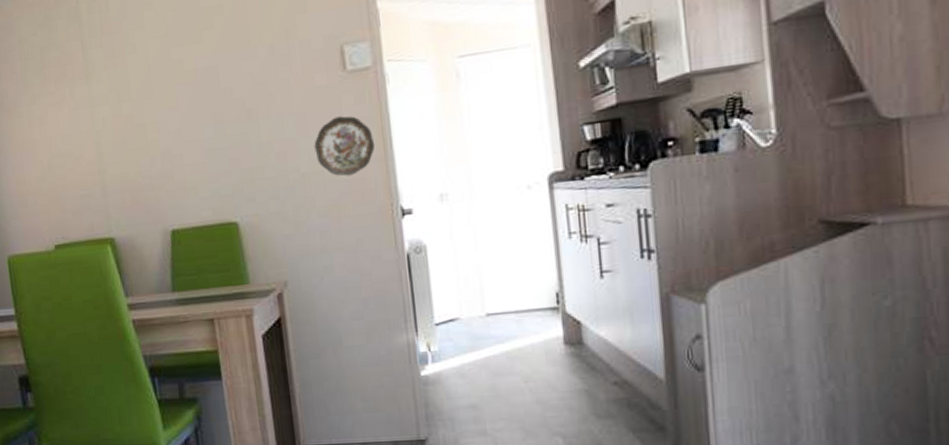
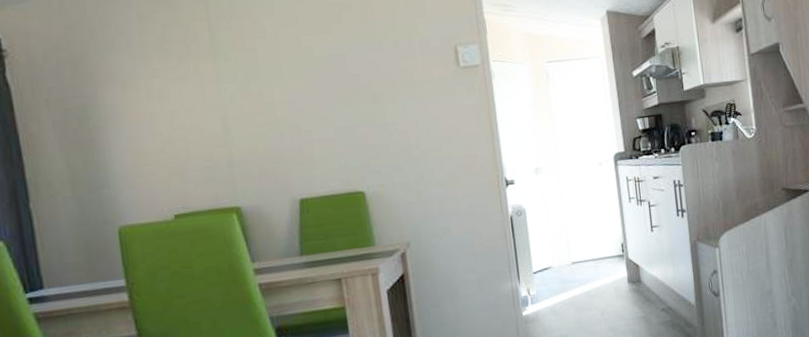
decorative plate: present [314,116,375,177] -> none [433,103,484,153]

